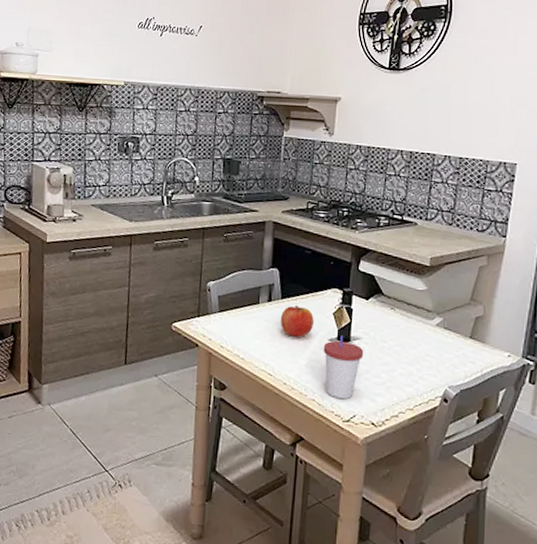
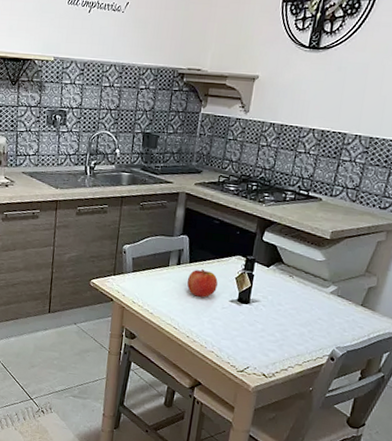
cup: present [323,335,364,400] -> none [224,297,261,353]

